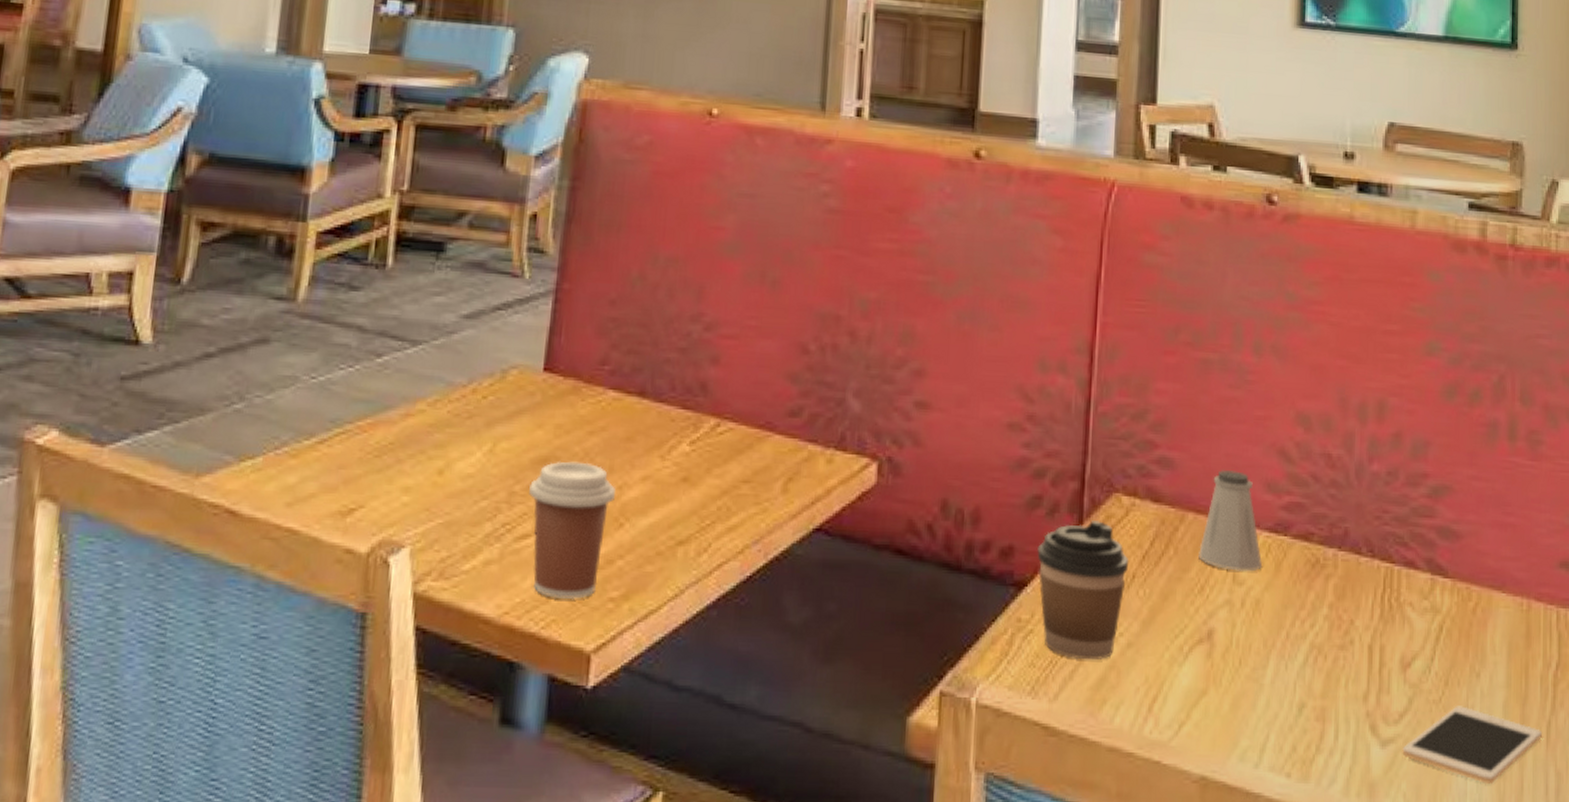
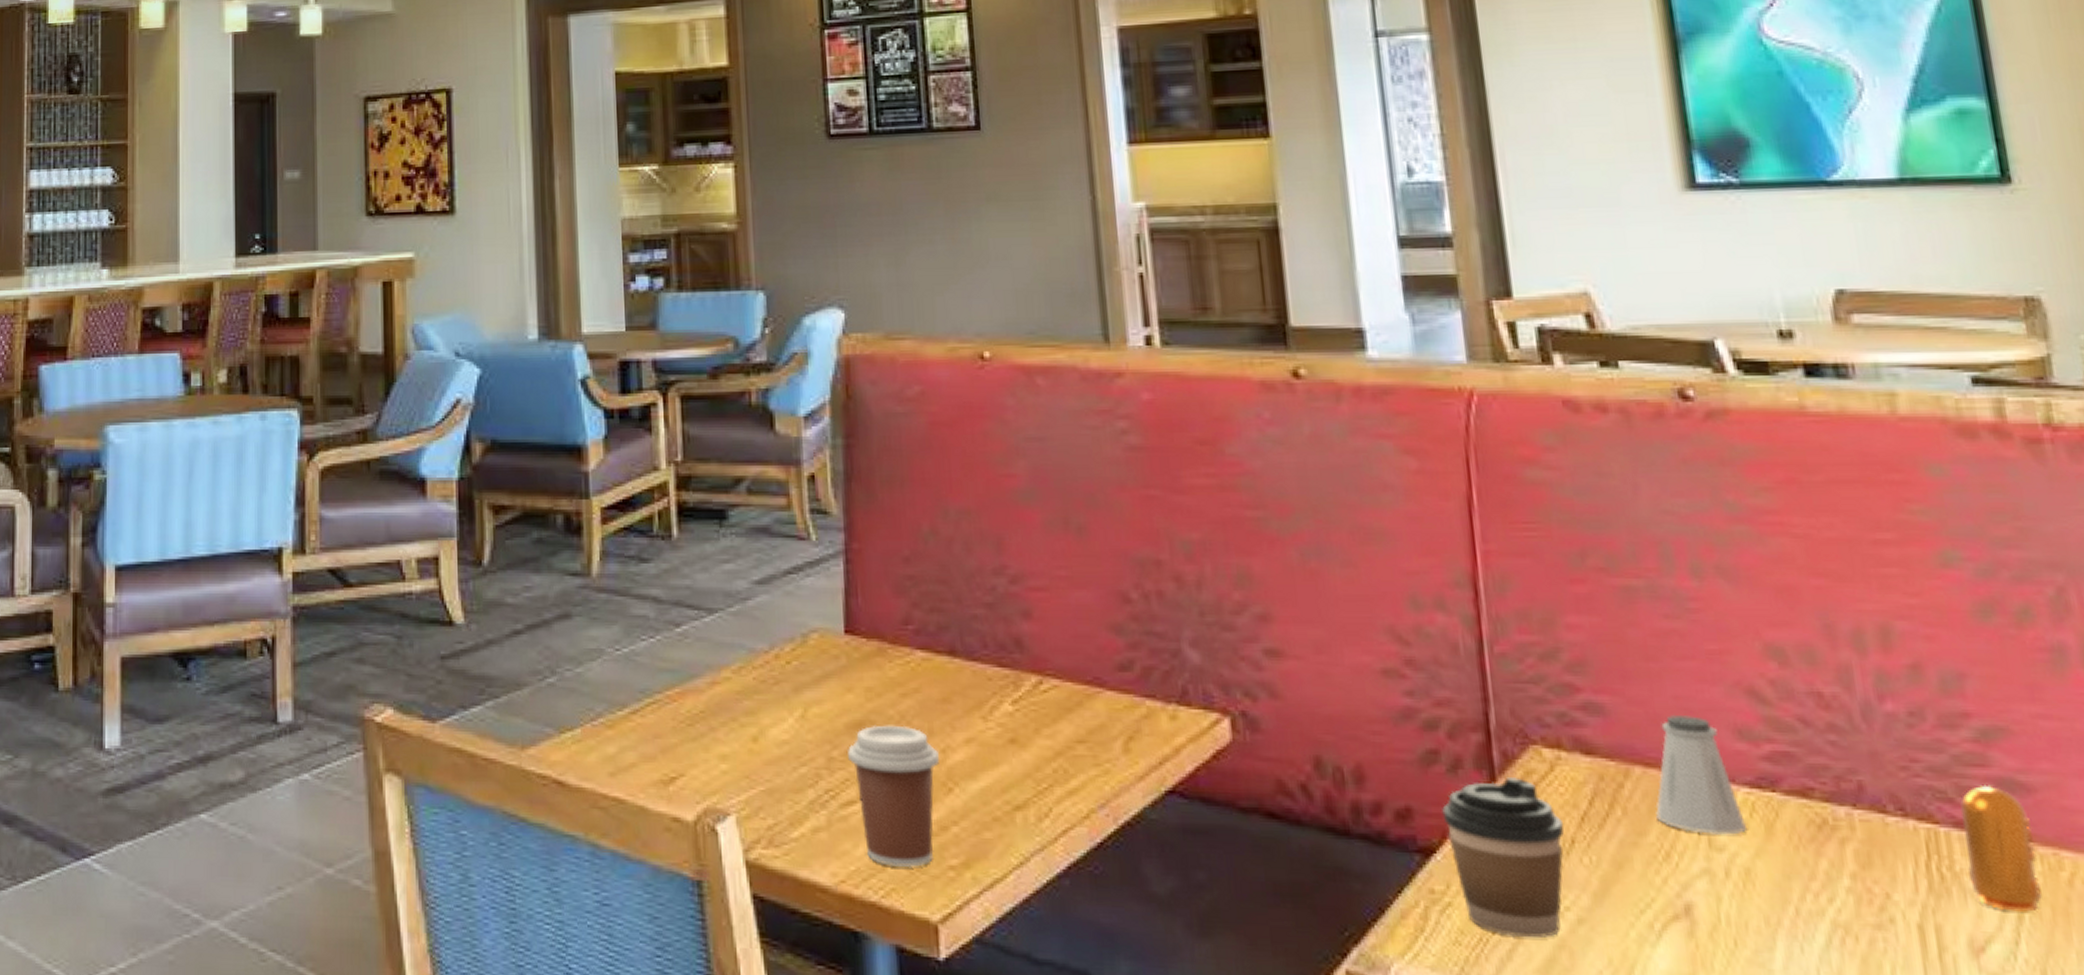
pepper shaker: none [1408,532,1456,635] -> present [1959,784,2042,912]

